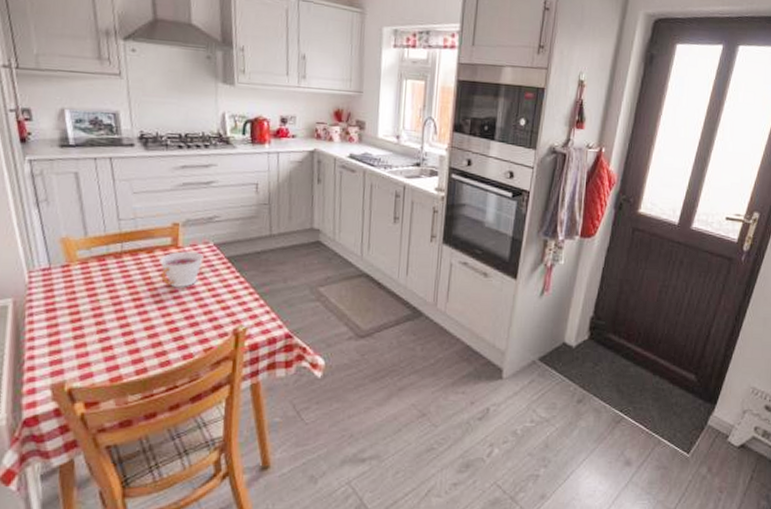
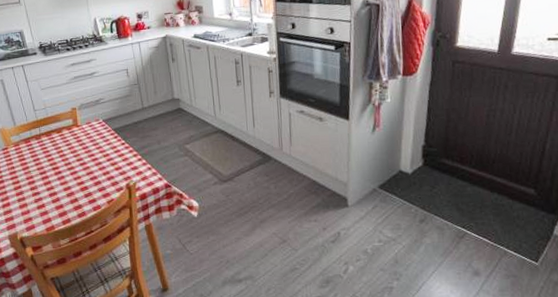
teacup: present [160,251,204,287] -> none [67,128,97,156]

